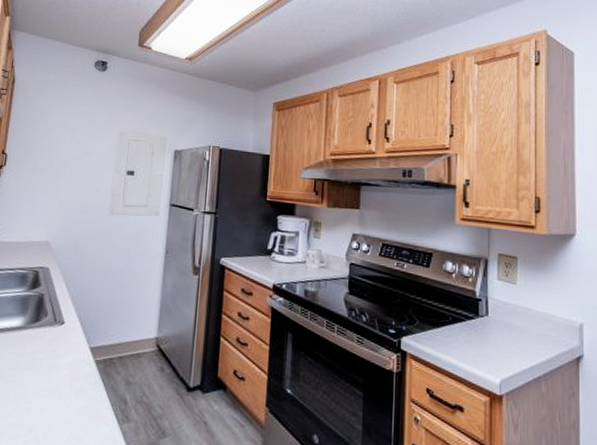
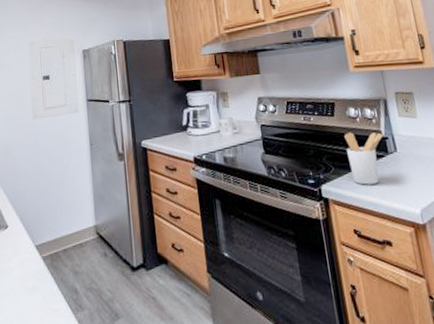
utensil holder: none [435,287,477,346] -> present [344,132,384,185]

